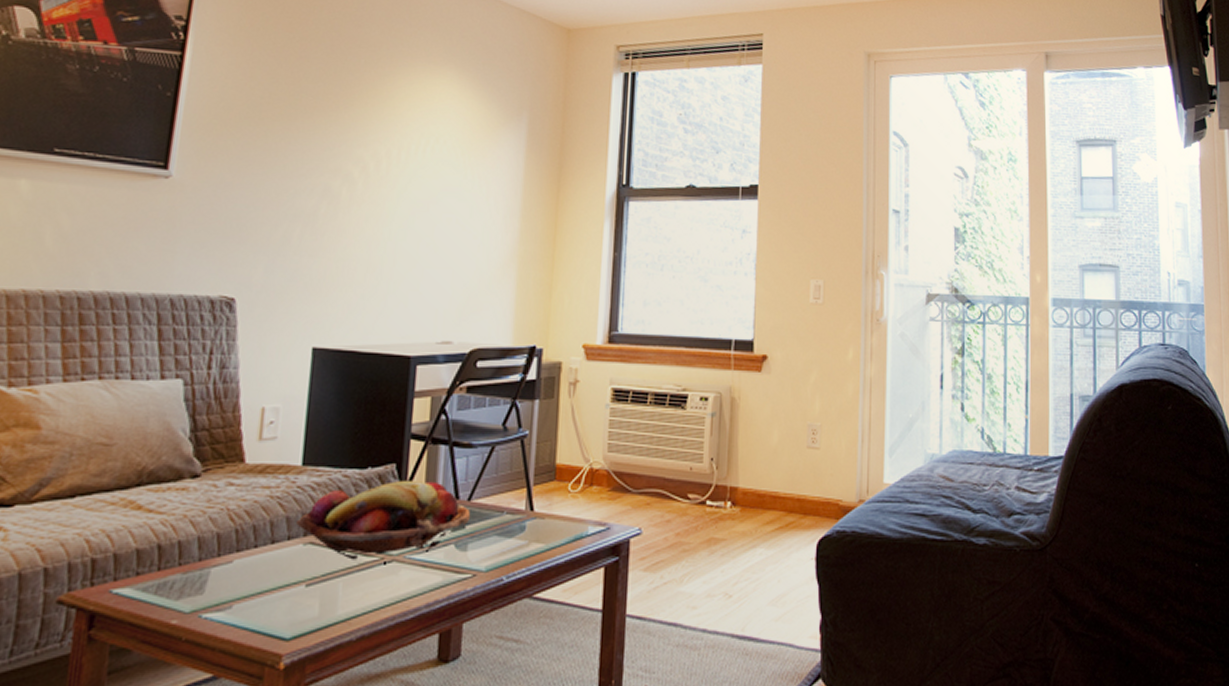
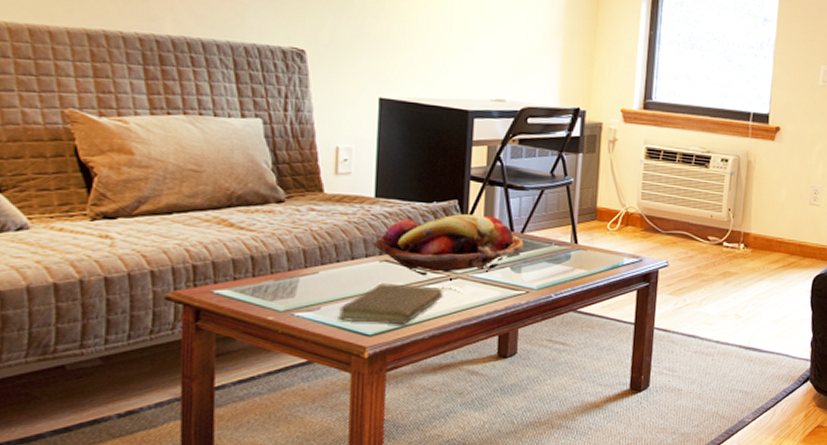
book: none [251,571,397,624] -> present [338,283,462,325]

